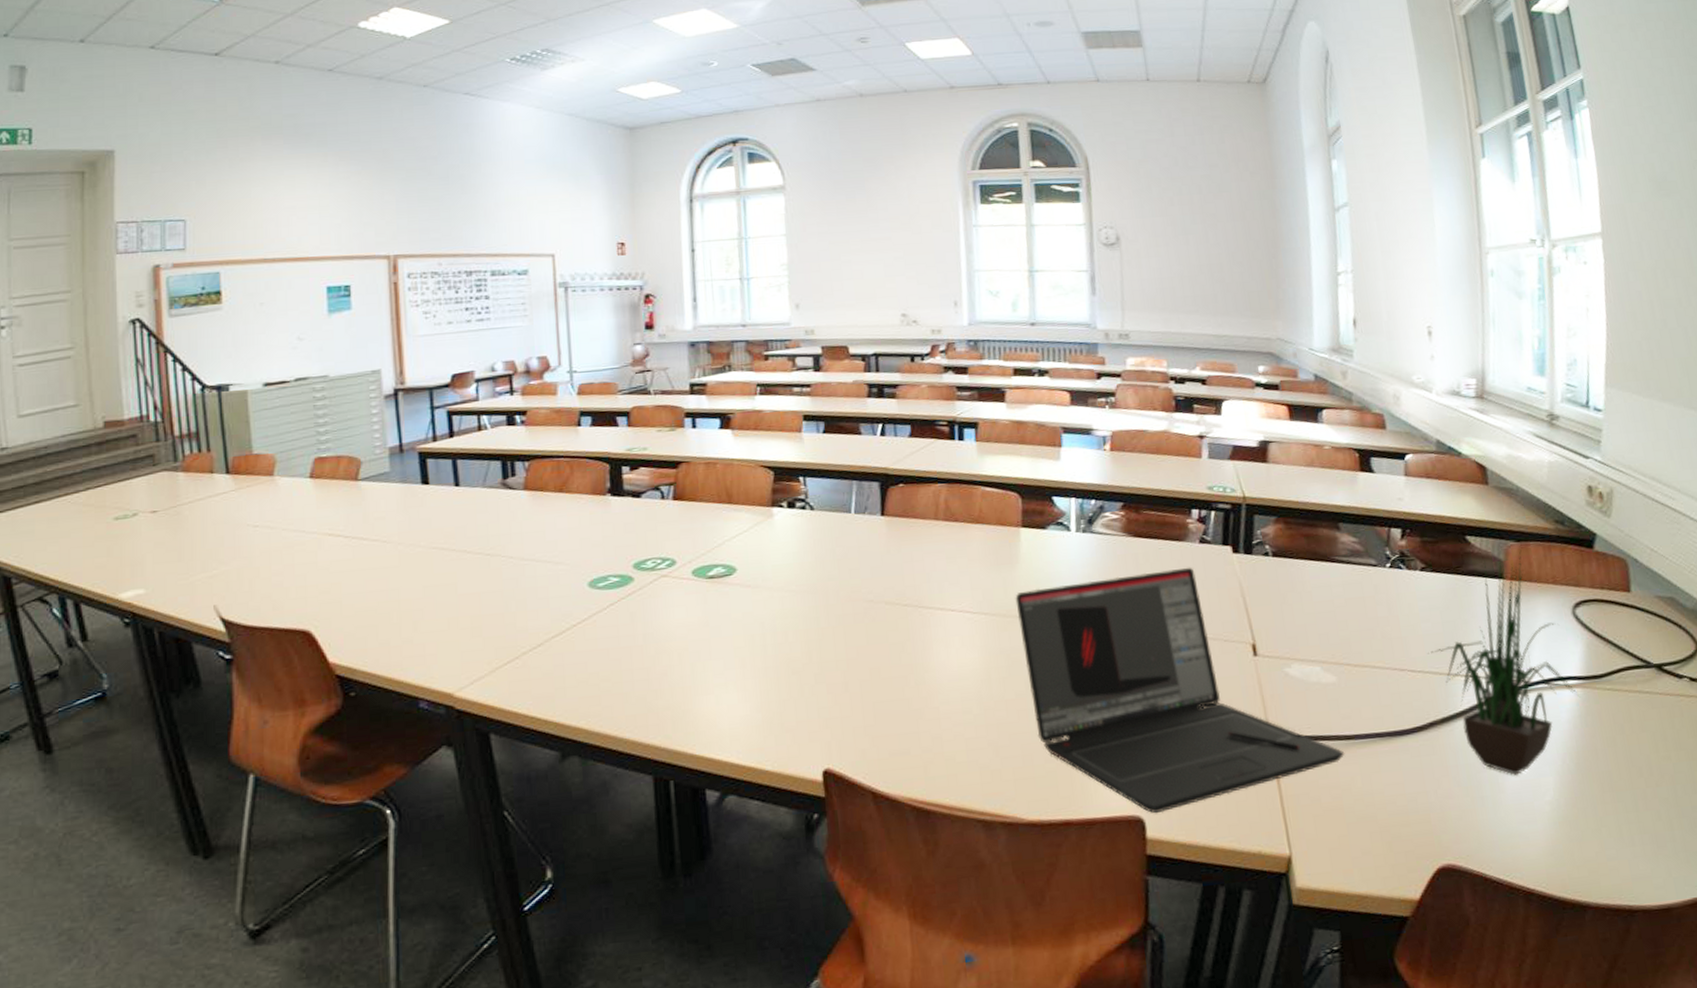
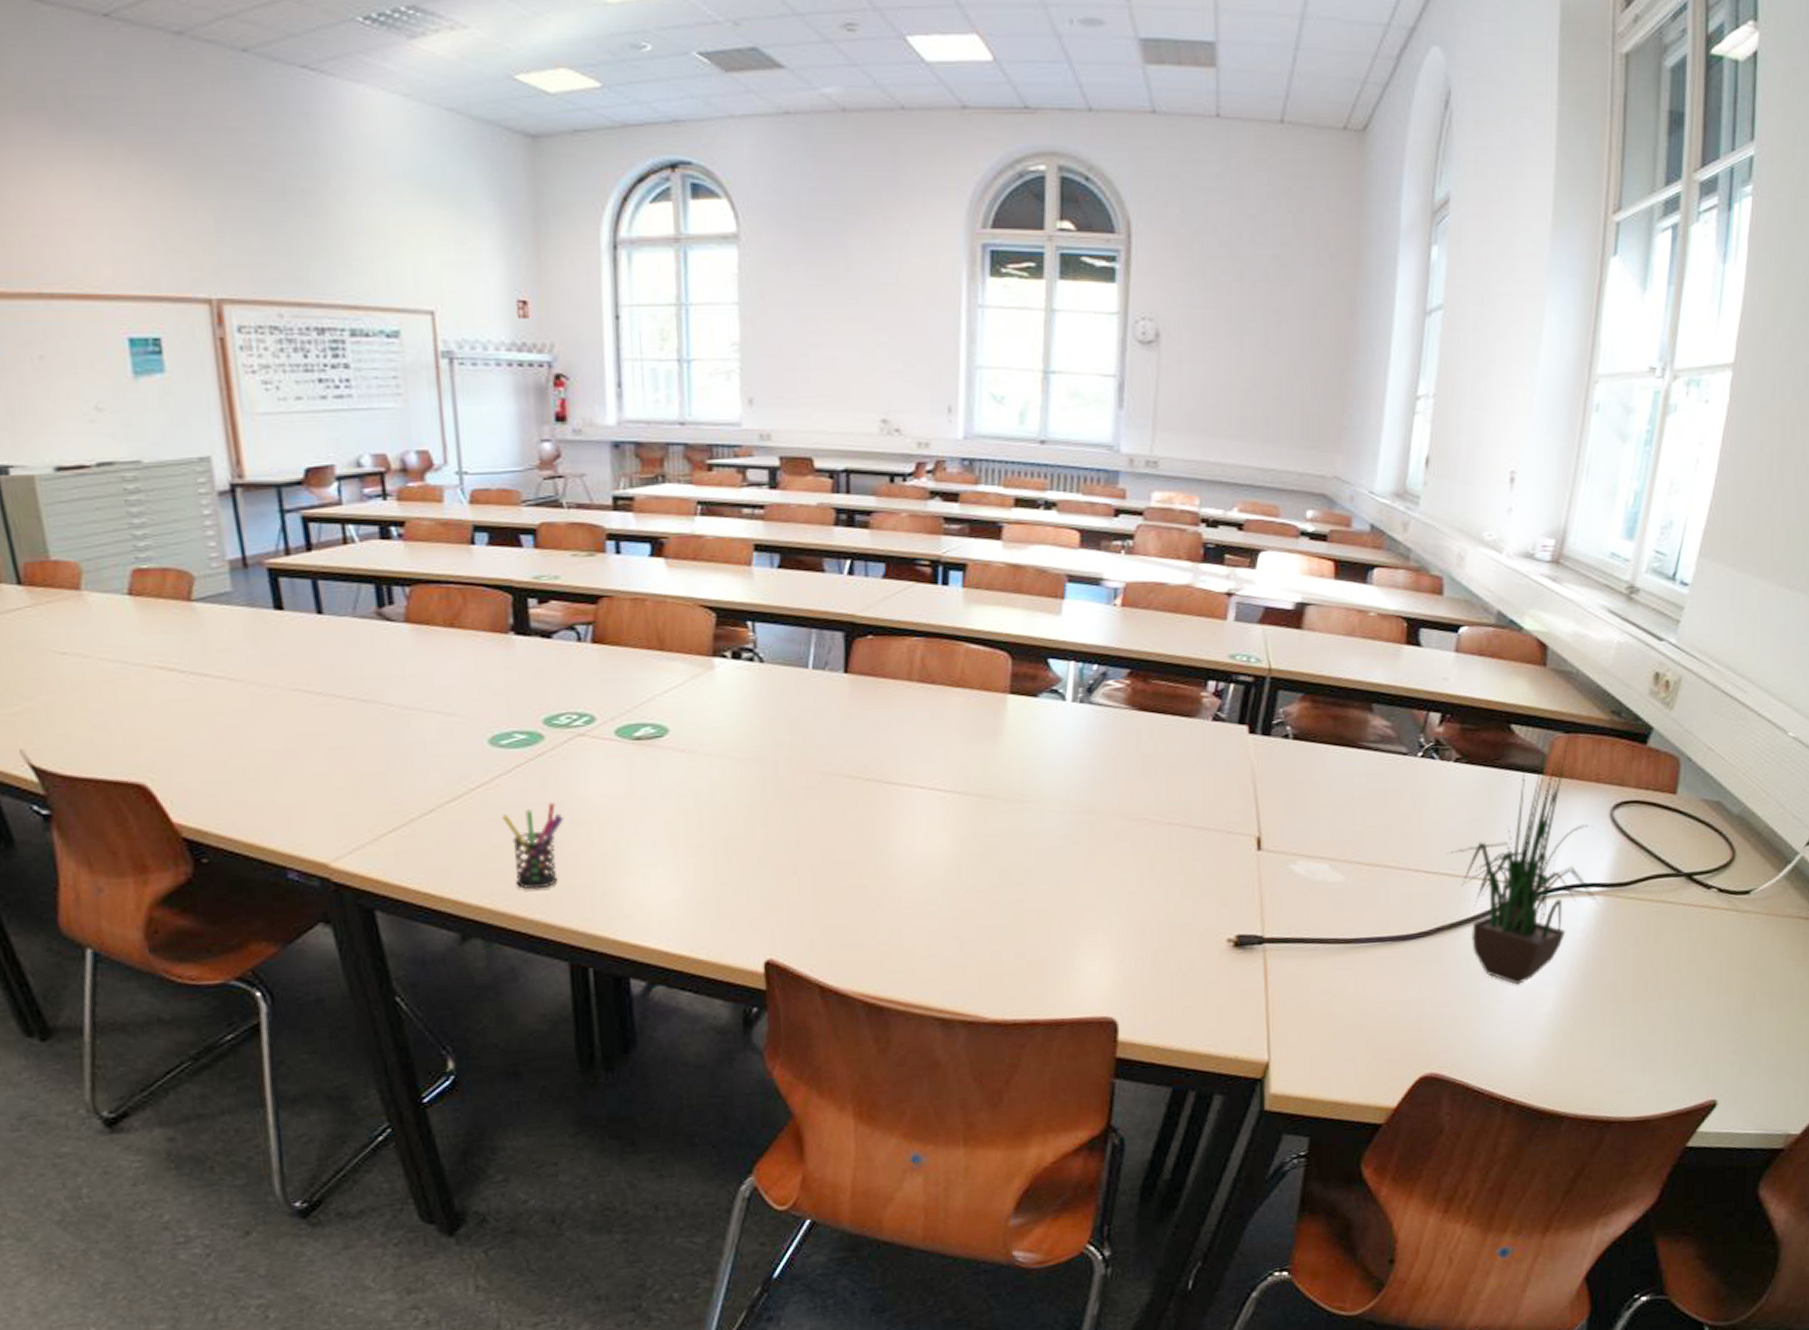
pen holder: none [598,633,649,711] -> present [502,801,563,890]
laptop: present [1015,567,1345,814] -> none [995,747,1342,1016]

